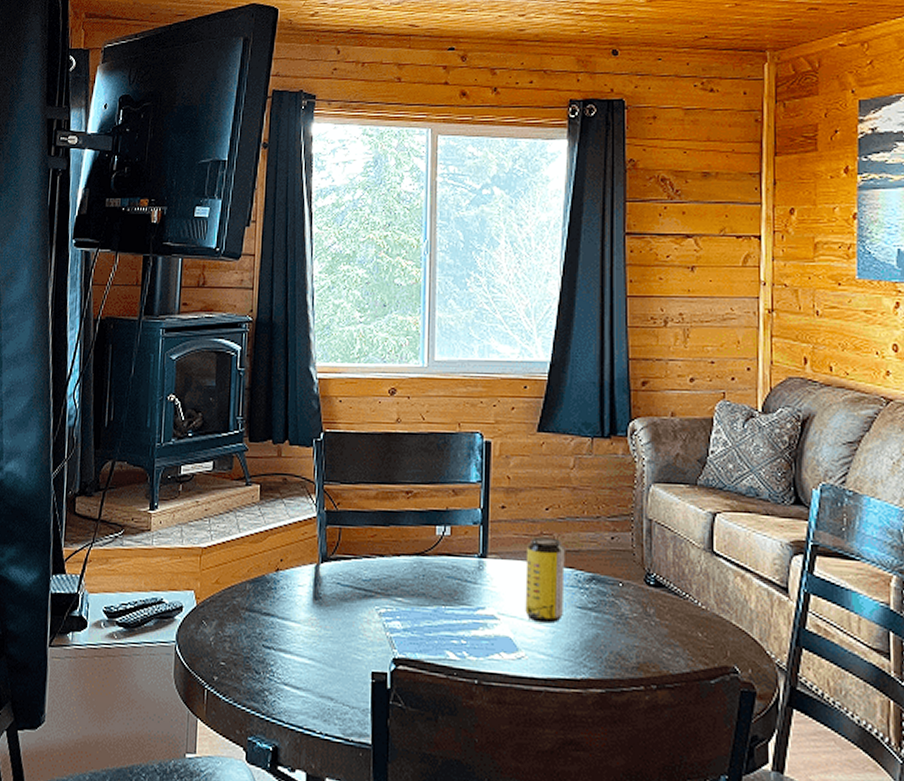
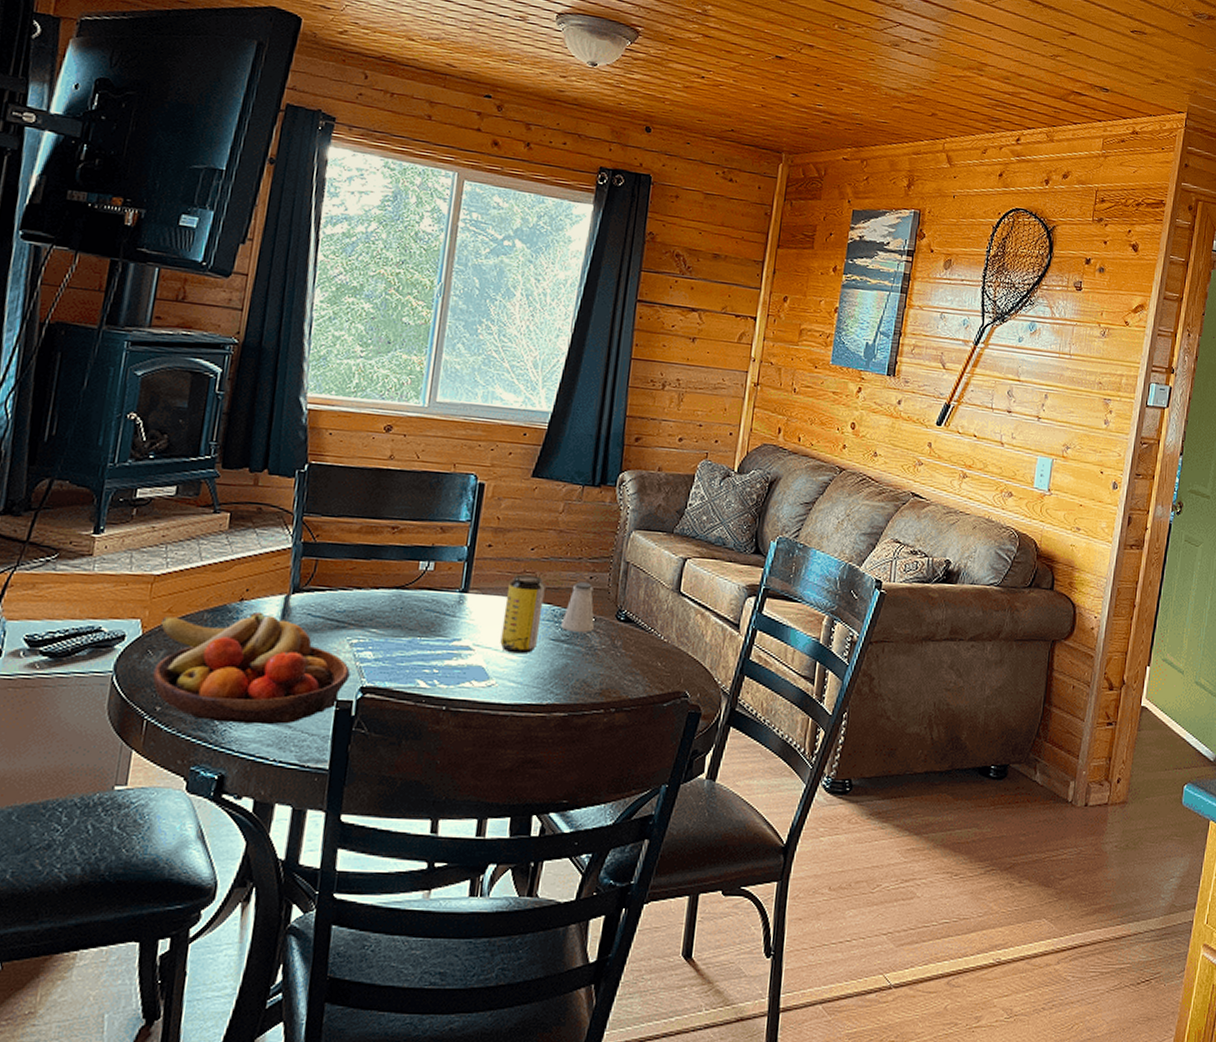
fruit bowl: none [208,581,382,697] -> present [152,611,350,725]
saltshaker: none [586,543,622,600] -> present [561,582,594,633]

